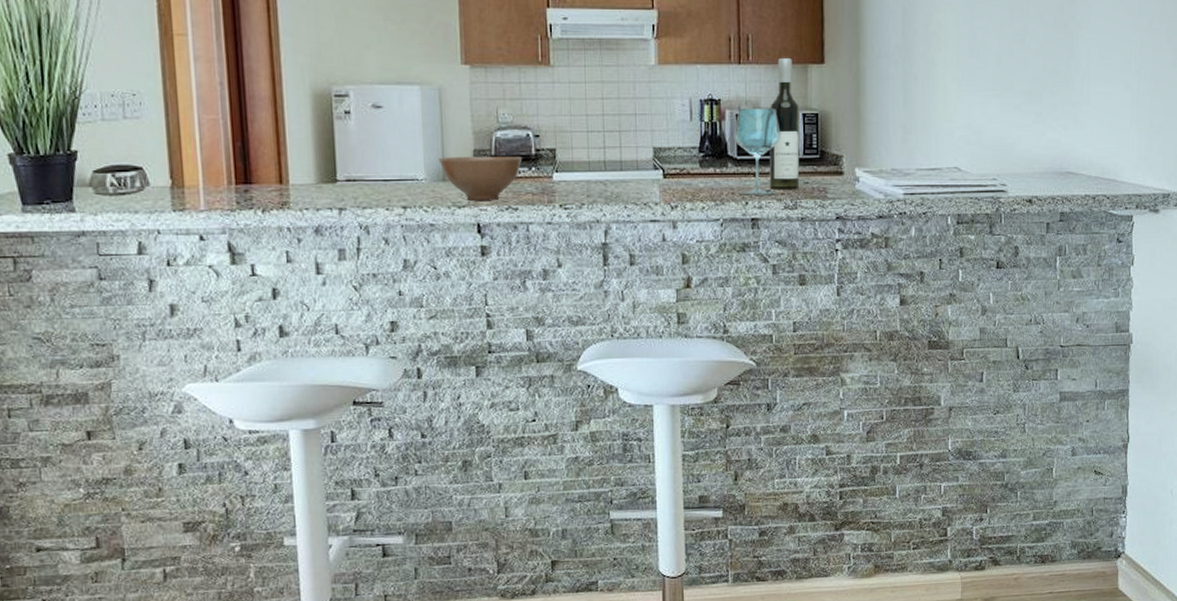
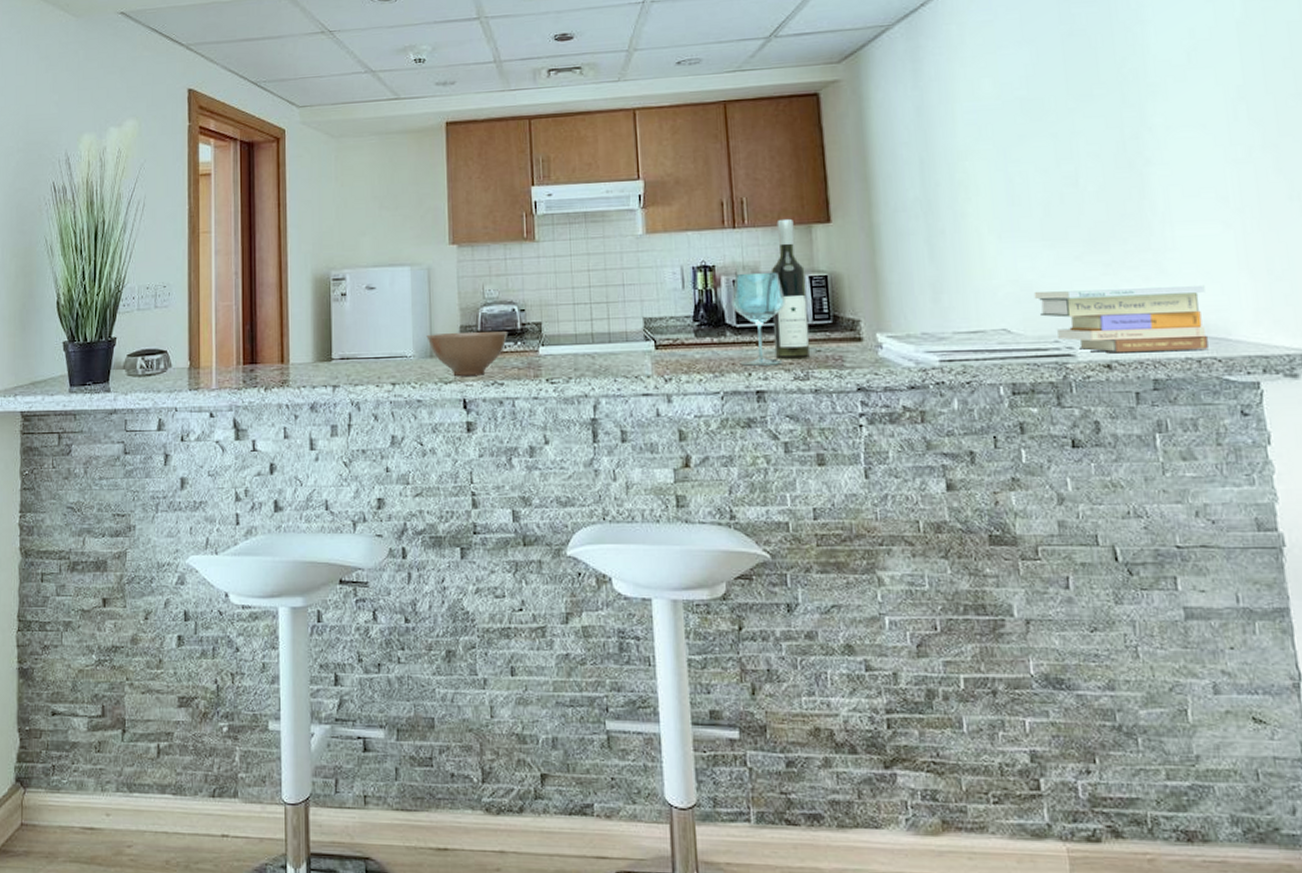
books: none [981,134,1105,190] -> present [1033,284,1209,353]

